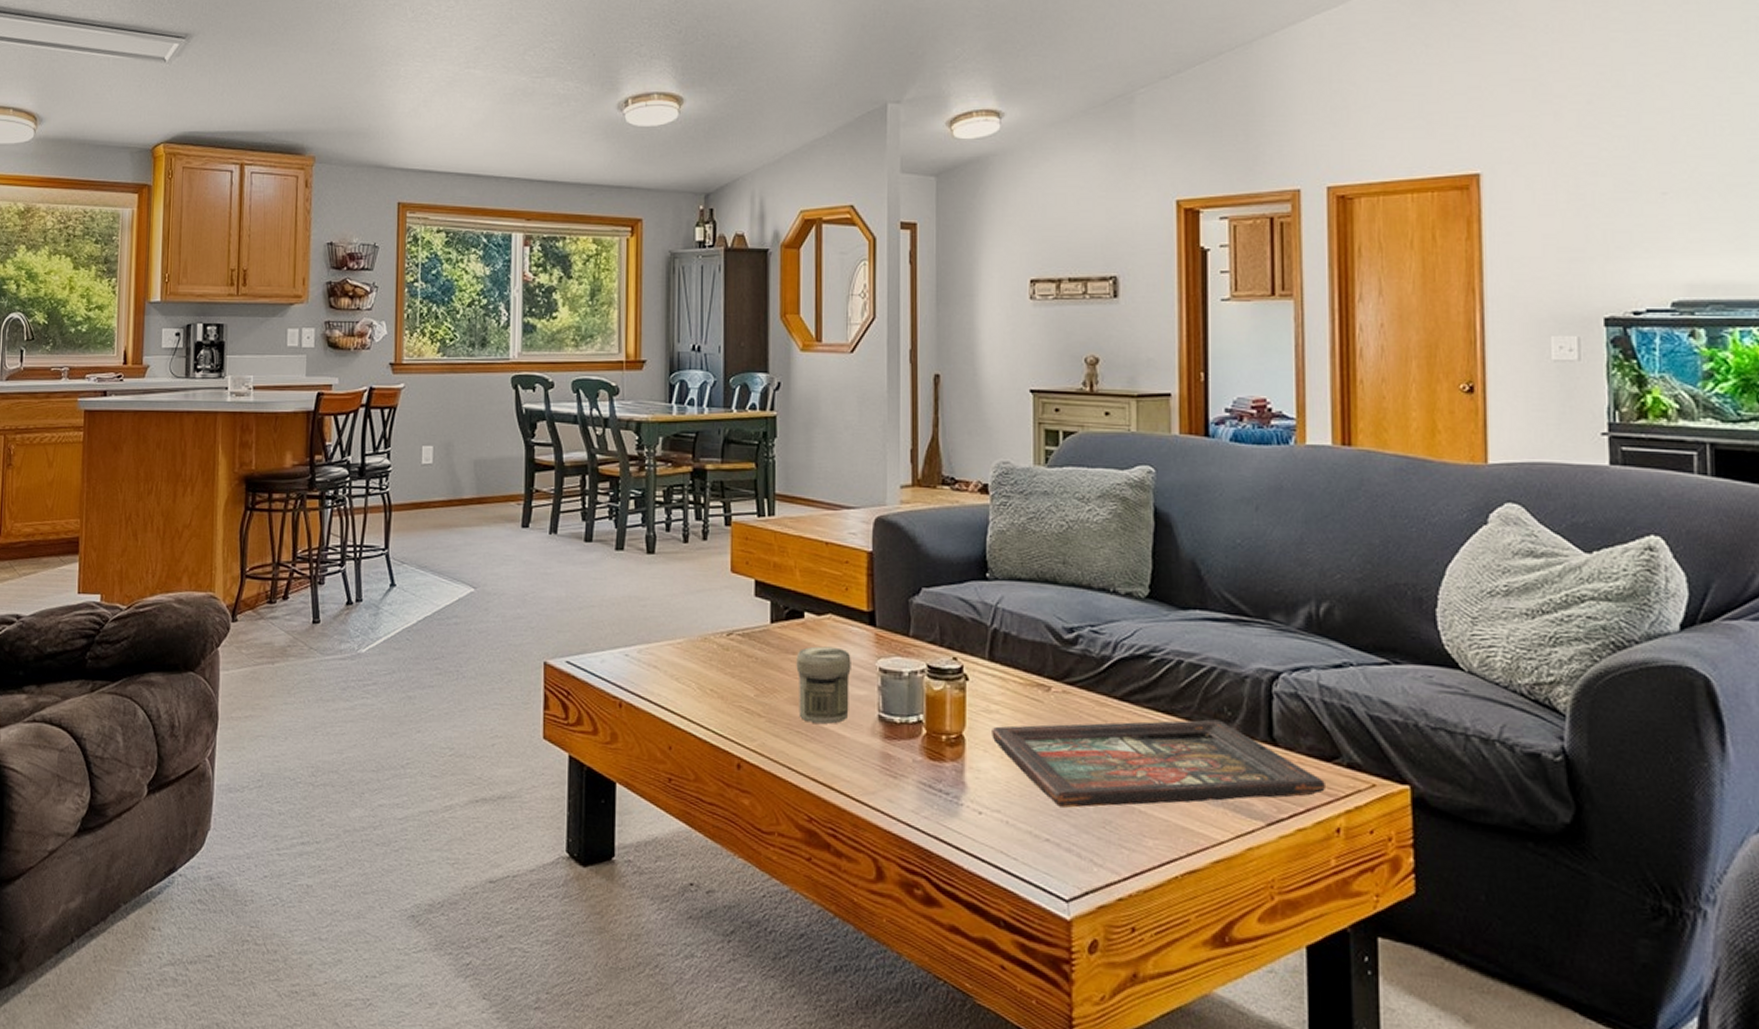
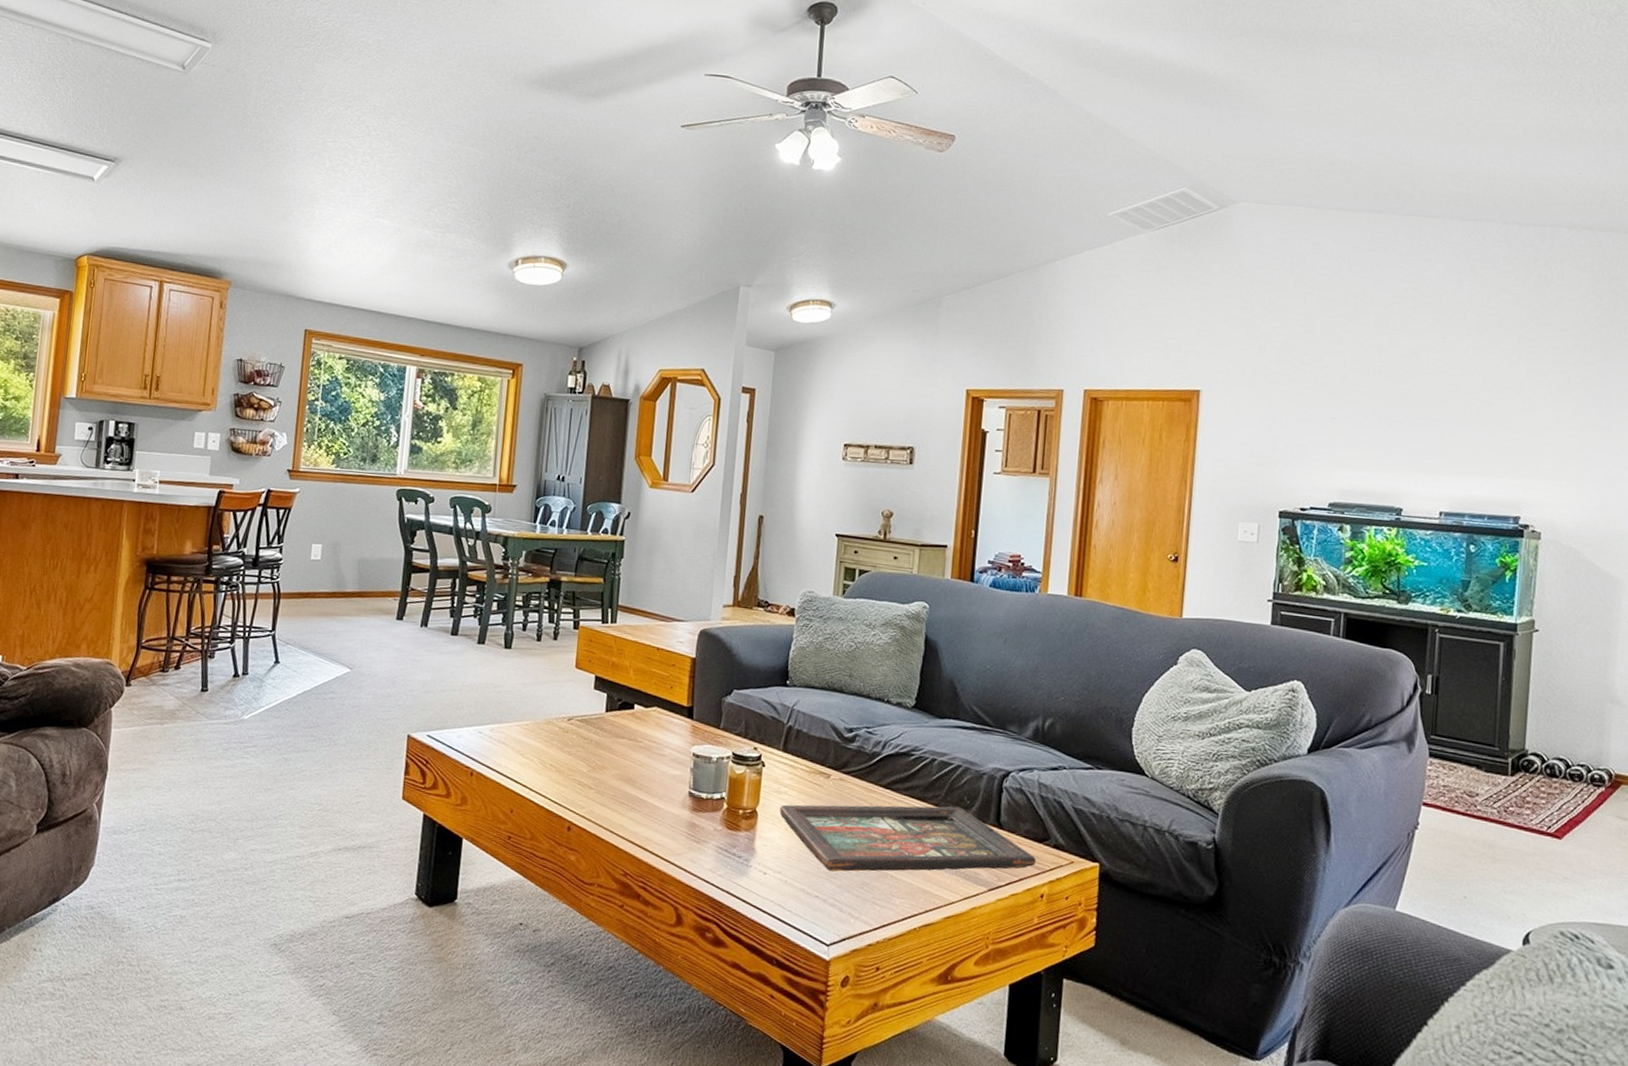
jar: present [796,646,851,724] -> none [623,733,670,797]

